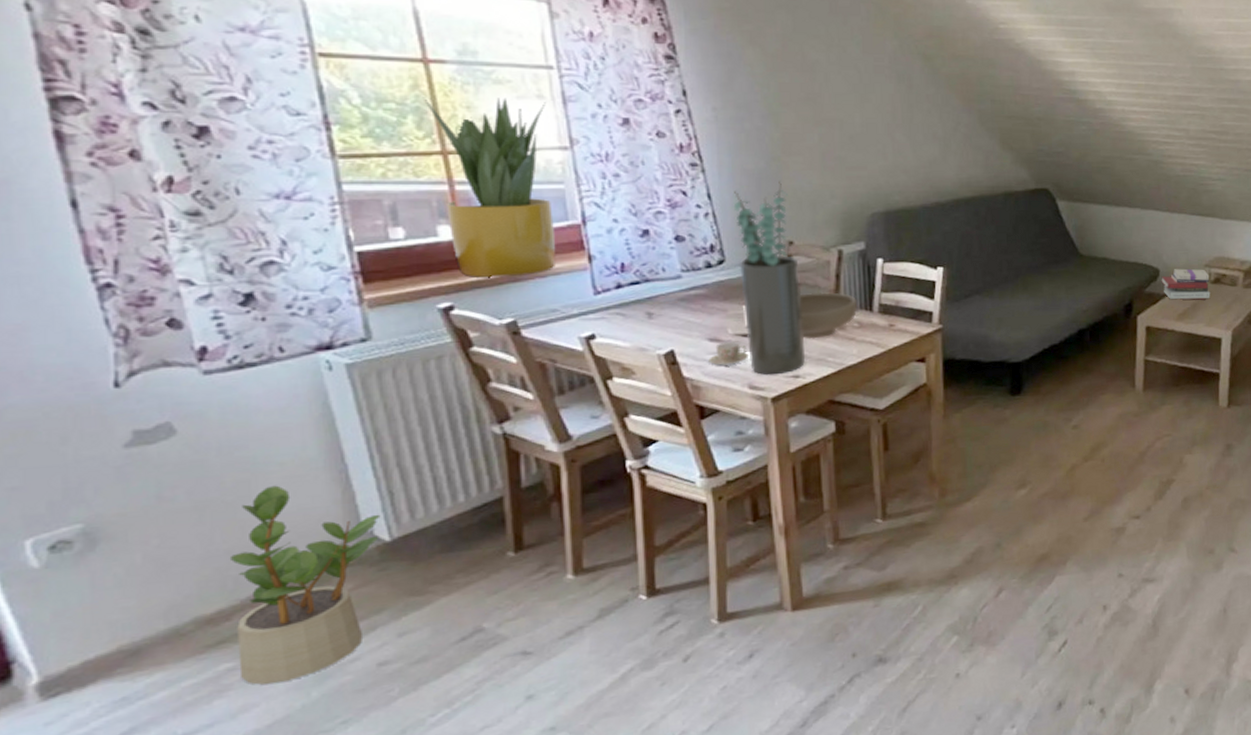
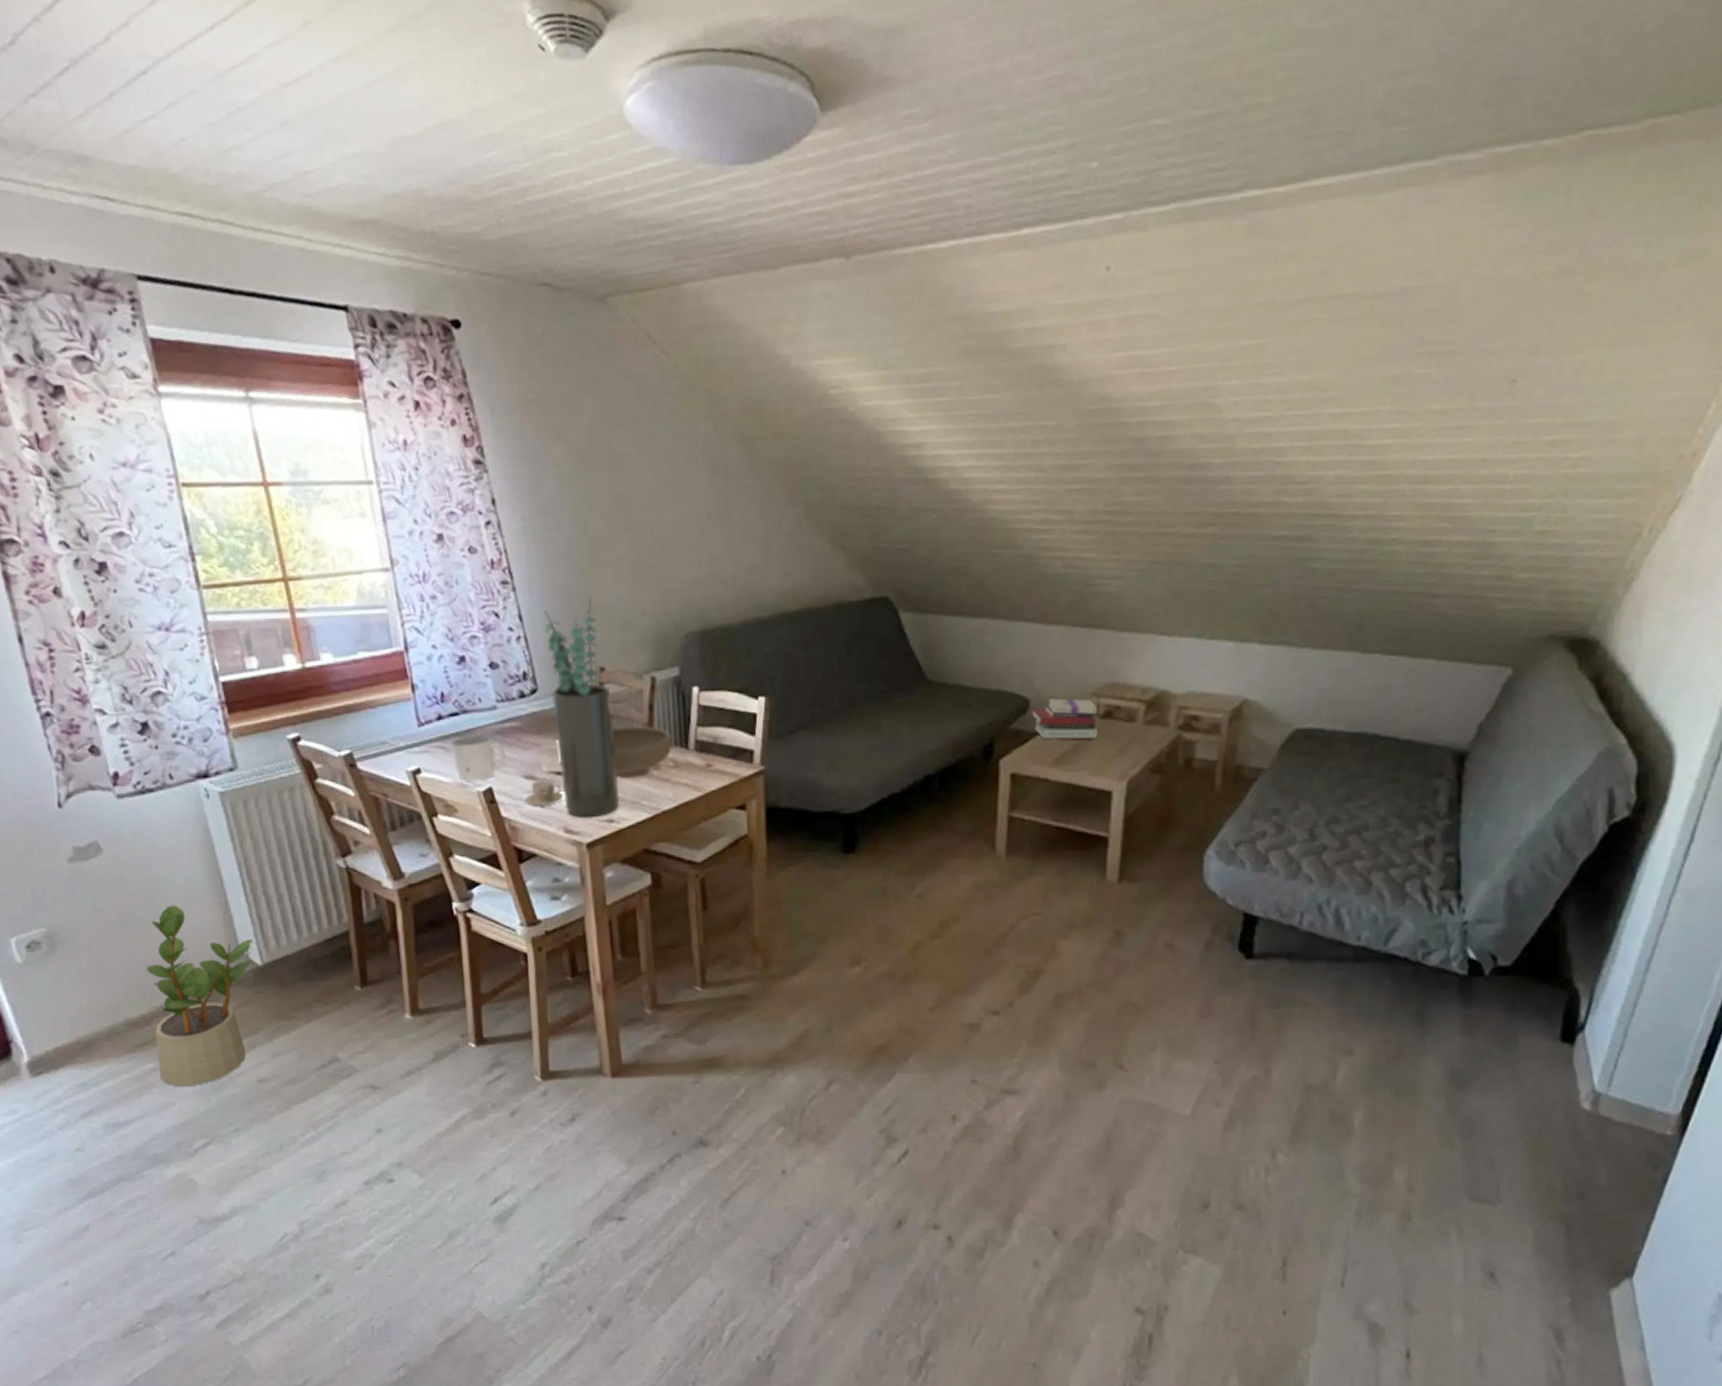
planter: present [422,97,556,278] -> none [264,518,383,709]
mug: none [630,302,690,347] -> present [451,735,507,783]

